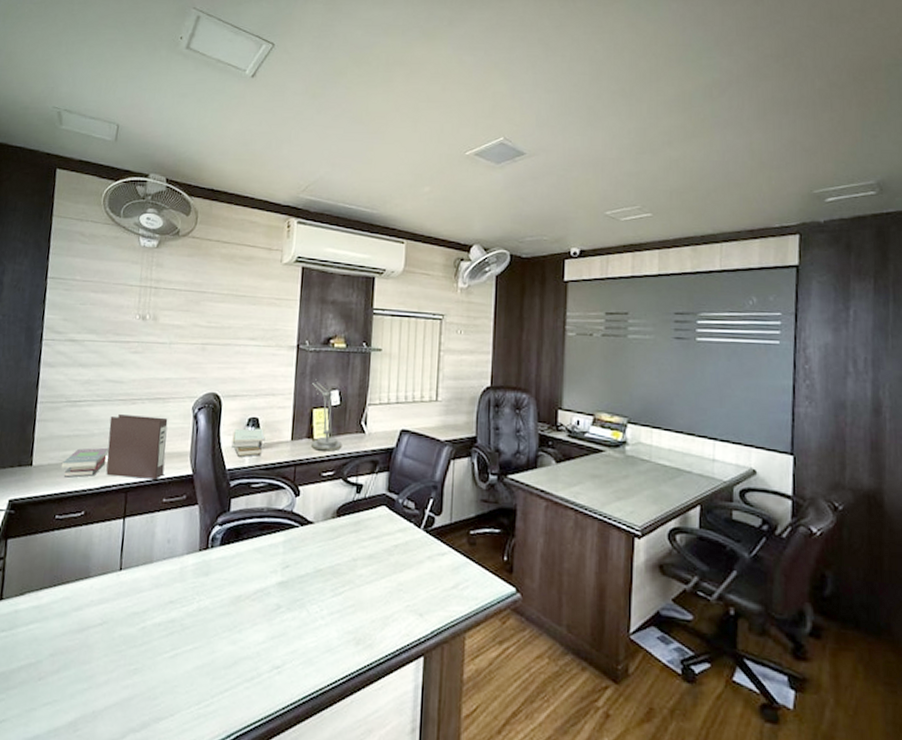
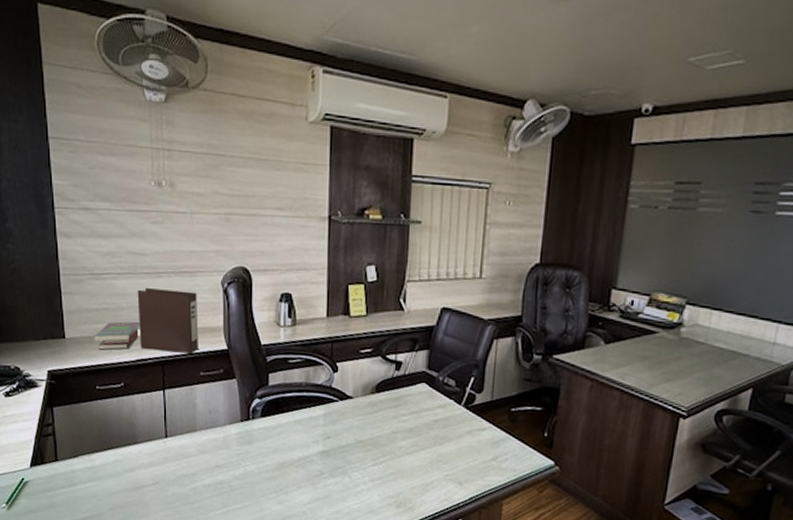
books: present [231,428,265,457] -> none [265,303,300,333]
desk lamp: present [312,379,343,453] -> none [347,253,381,330]

